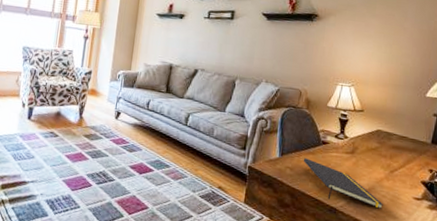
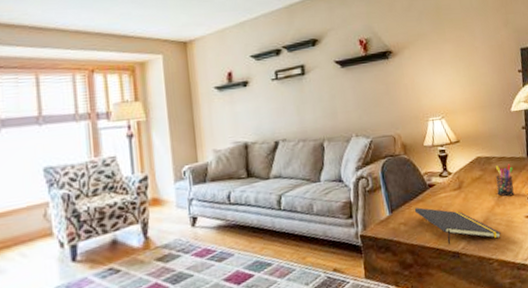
pen holder: none [389,143,413,175] -> present [495,164,514,197]

